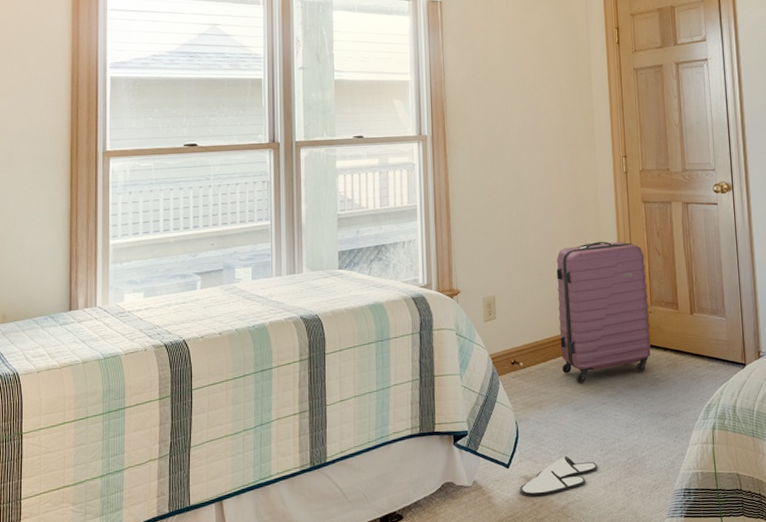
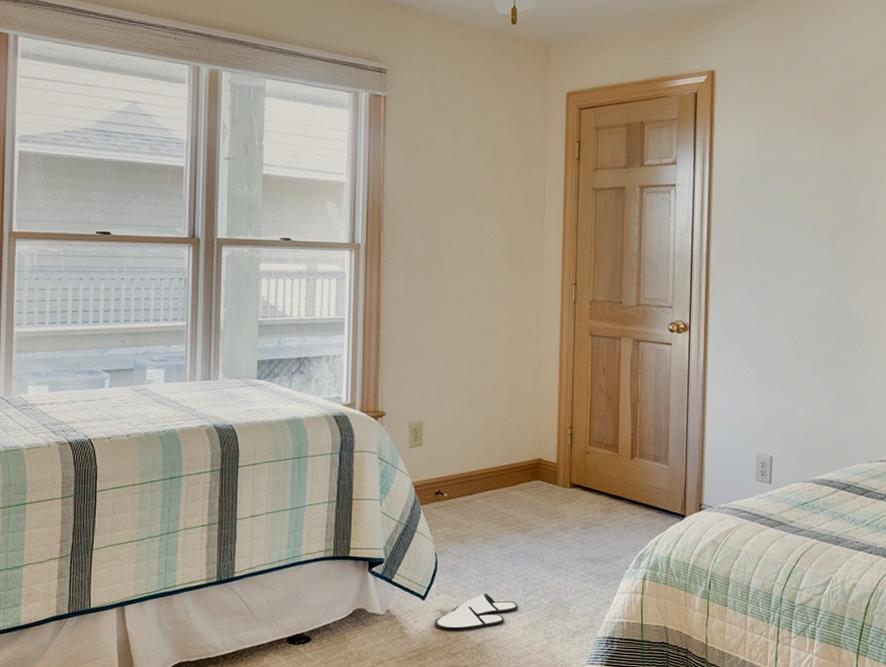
suitcase: present [556,242,651,385] -> none [488,374,587,521]

